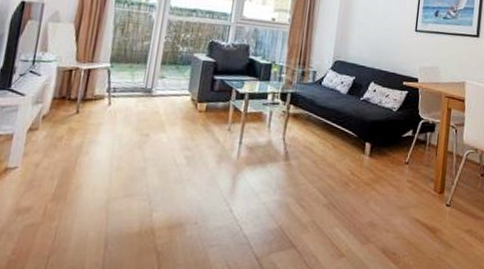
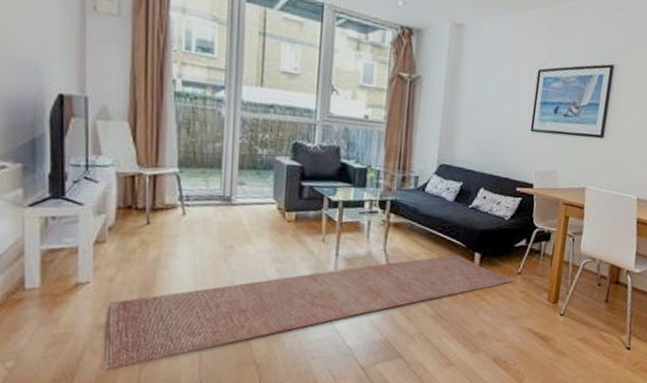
rug: none [16,144,401,256] -> present [105,254,513,370]

